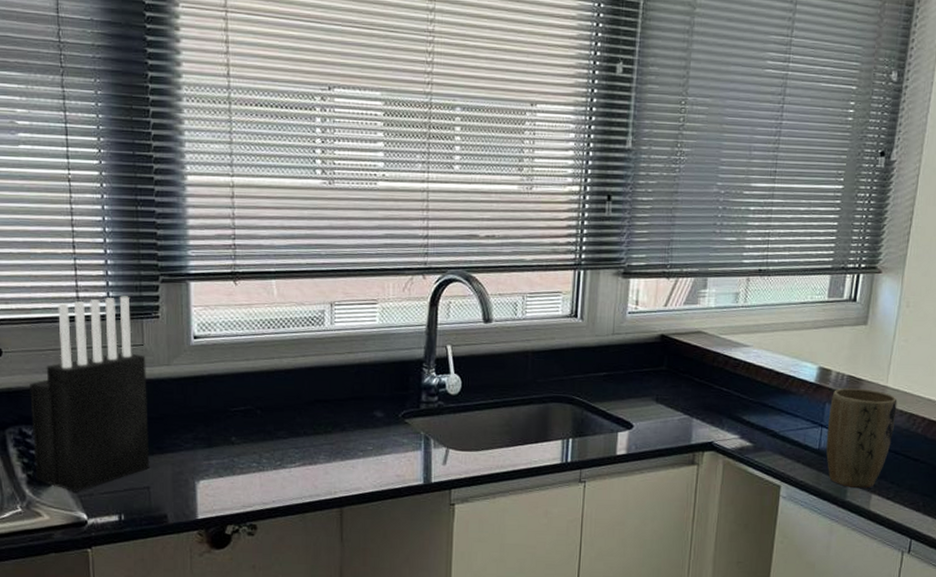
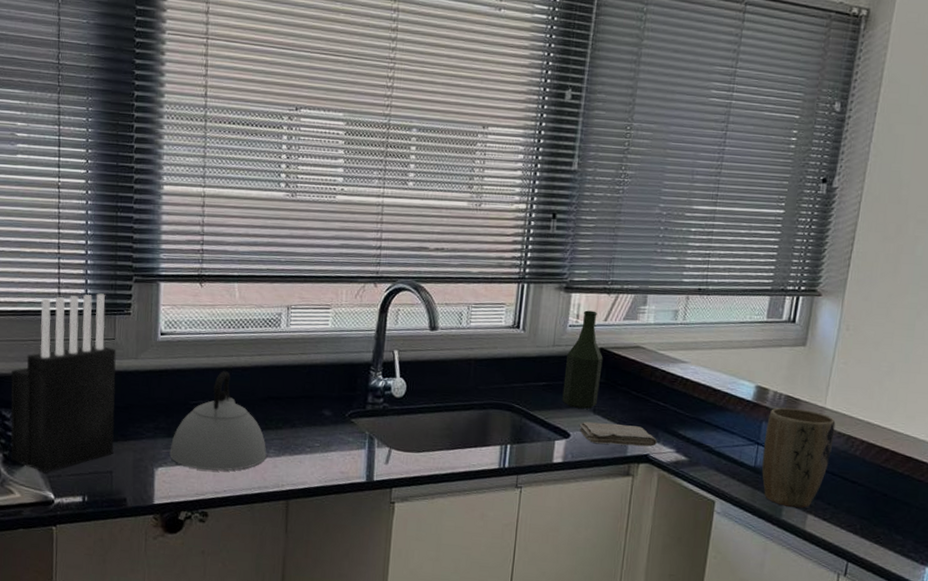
kettle: none [211,375,317,480] -> present [169,371,267,471]
bottle: none [623,296,664,398] -> present [562,310,603,409]
washcloth: none [642,411,722,435] -> present [579,421,658,447]

